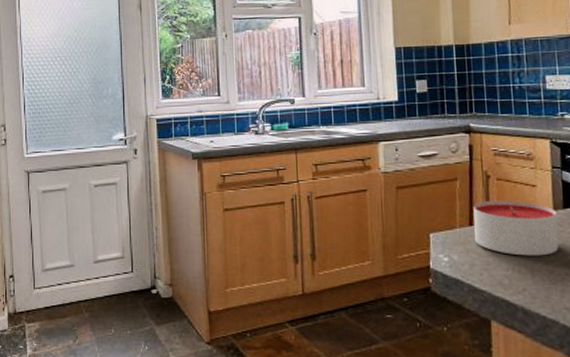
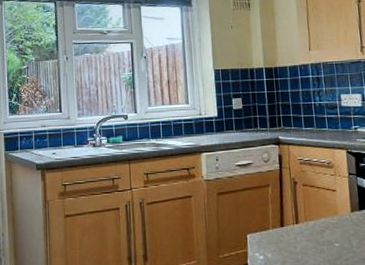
candle: present [473,201,559,256] -> none [283,204,357,253]

